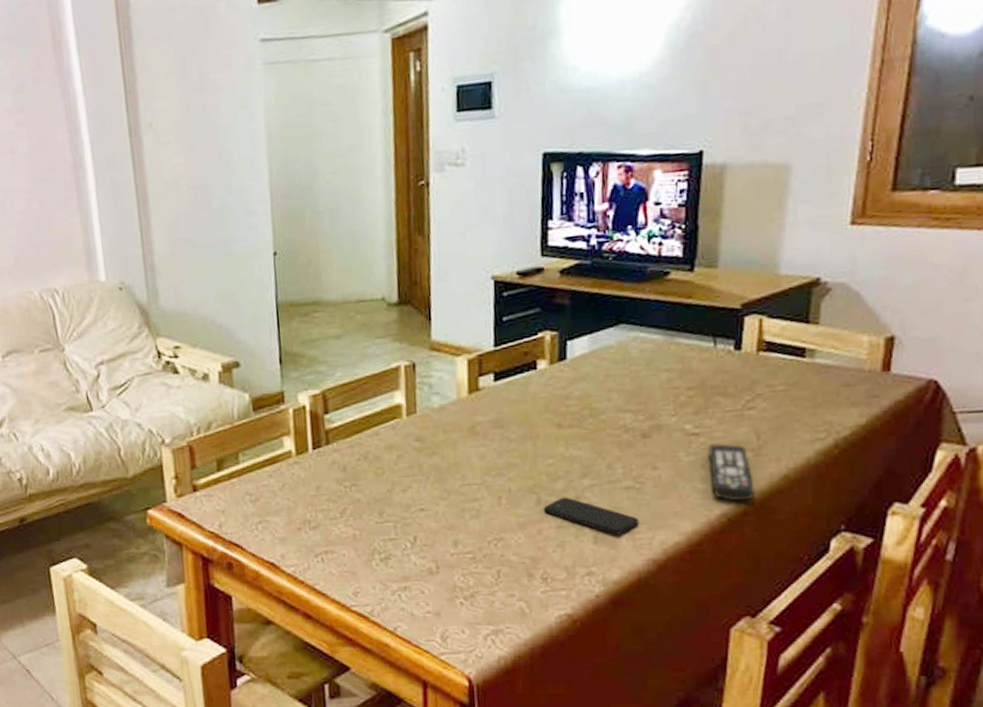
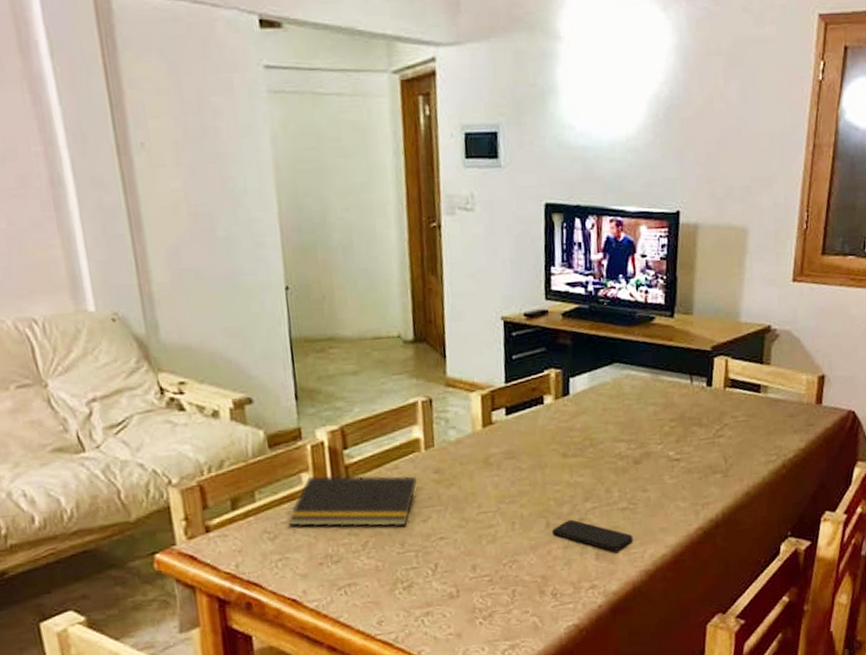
notepad: none [269,439,398,495] -> present [287,475,417,527]
remote control: present [708,443,755,502] -> none [687,467,724,516]

